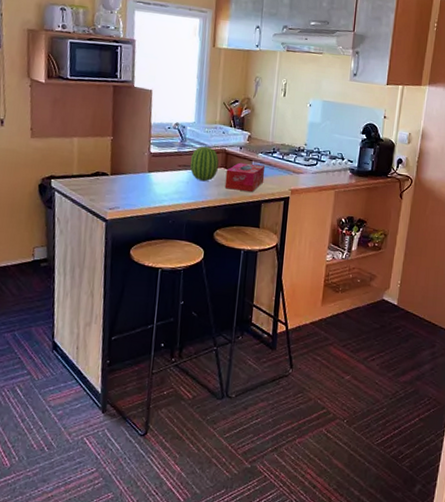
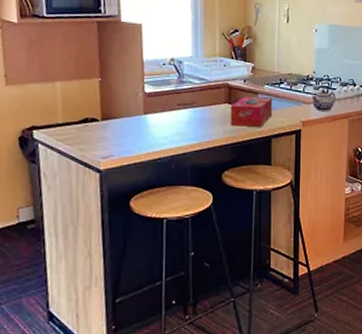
fruit: present [190,145,219,182] -> none [190,80,221,120]
teapot: none [301,161,324,182] -> present [312,89,336,111]

